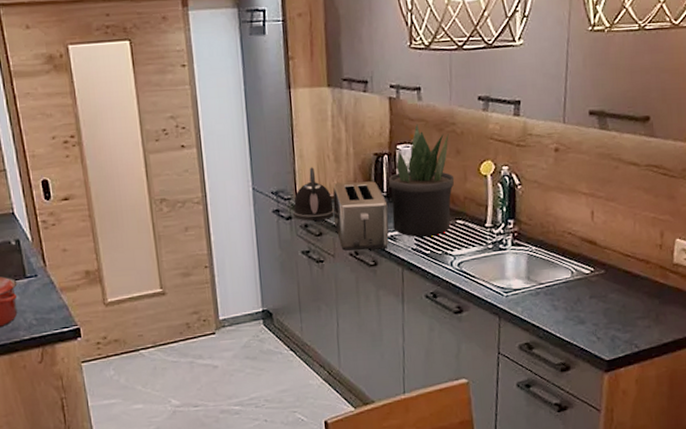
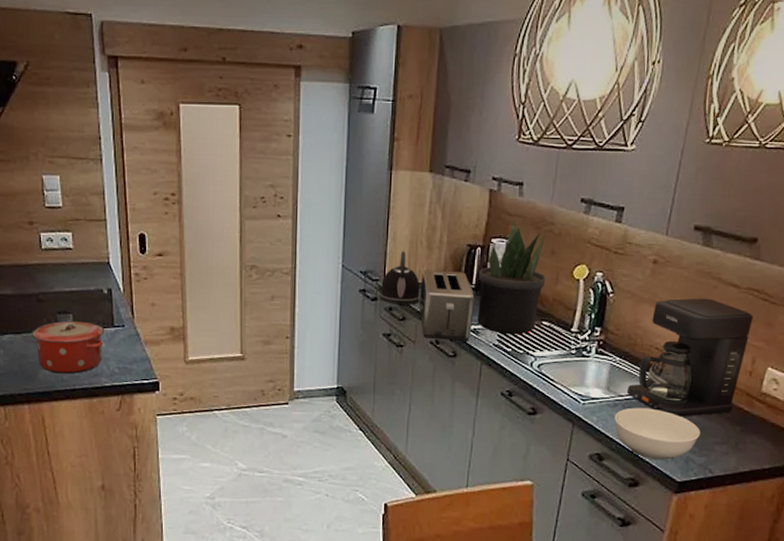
bowl: none [538,292,622,343] -> present [614,407,701,461]
coffee maker: none [546,179,656,297] -> present [626,298,754,417]

